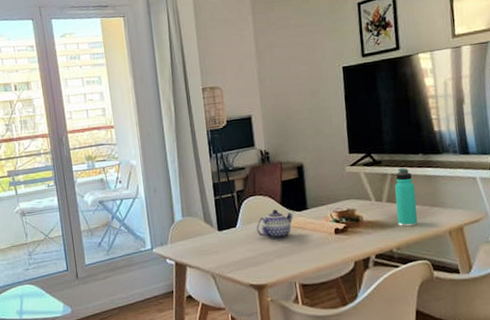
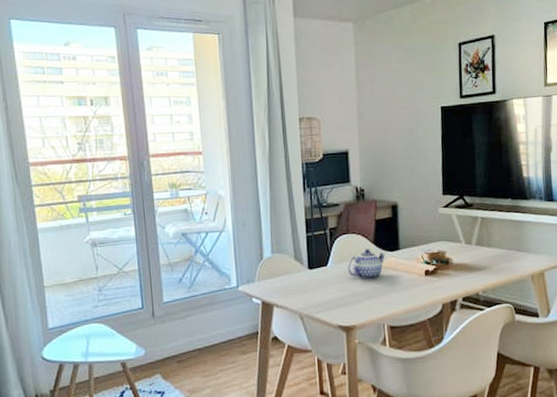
thermos bottle: present [395,168,418,227] -> none [484,212,503,271]

